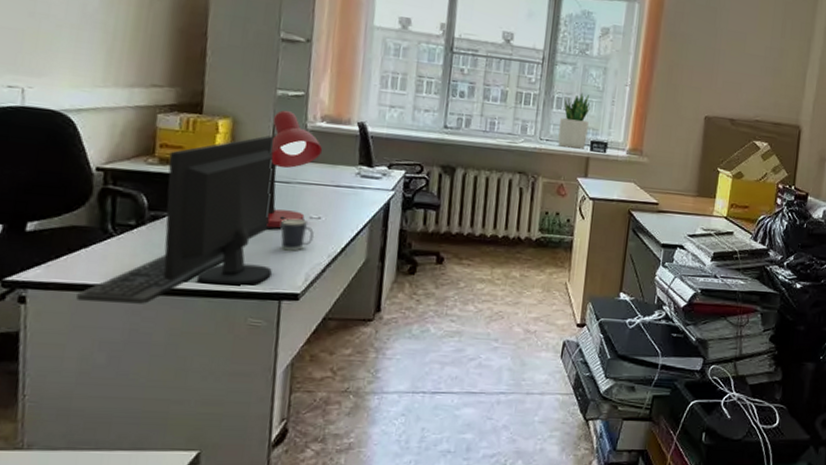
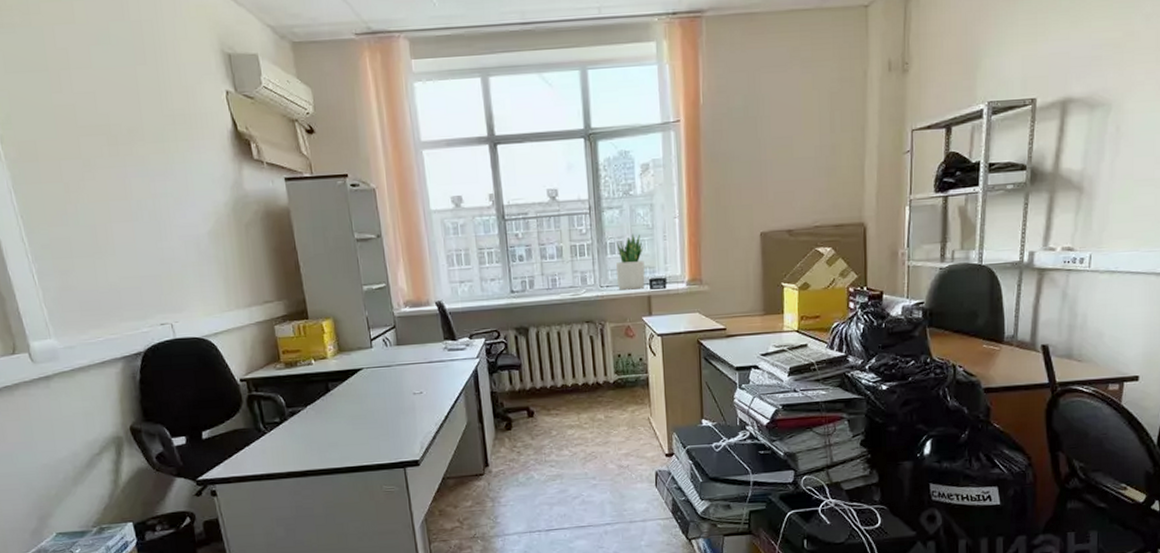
computer keyboard: present [76,253,225,304] -> none [251,434,354,489]
monitor: present [163,135,274,287] -> none [291,328,393,464]
desk lamp: present [266,109,323,230] -> none [365,302,412,409]
mug: present [280,218,315,251] -> none [391,396,421,425]

